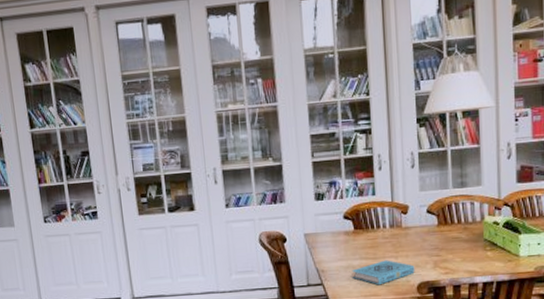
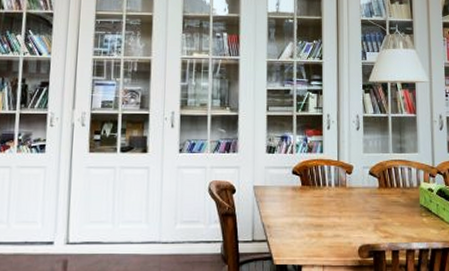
book: present [351,260,415,285] -> none [296,219,357,246]

